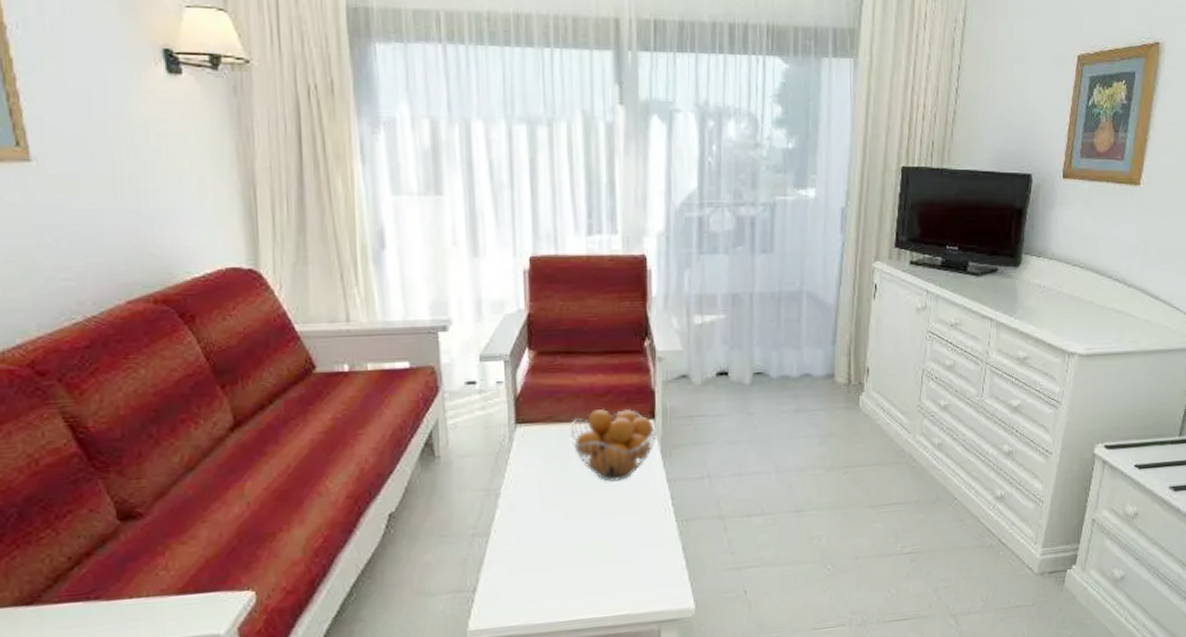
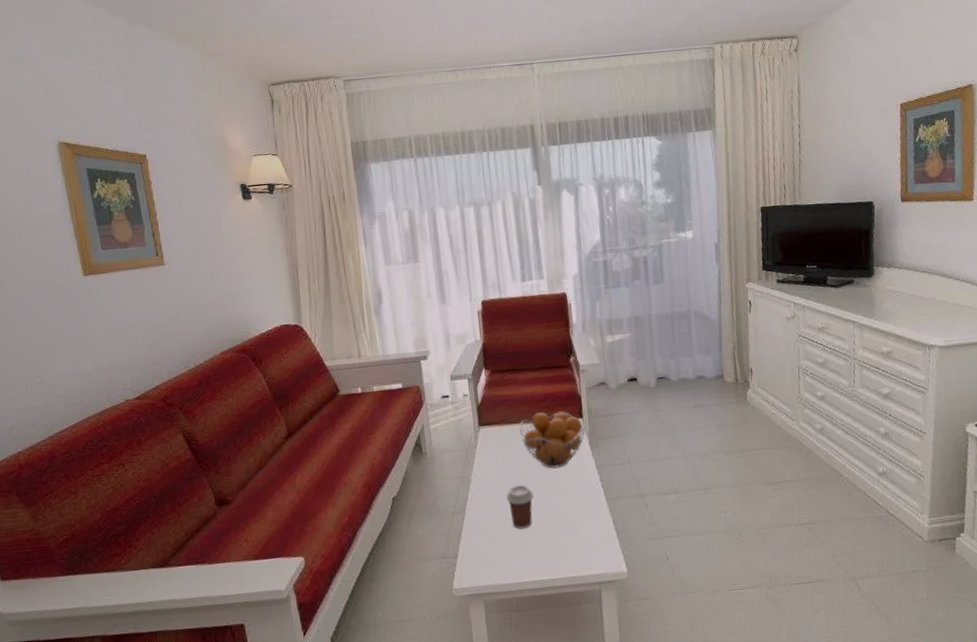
coffee cup: none [547,500,583,557] -> present [506,484,533,529]

